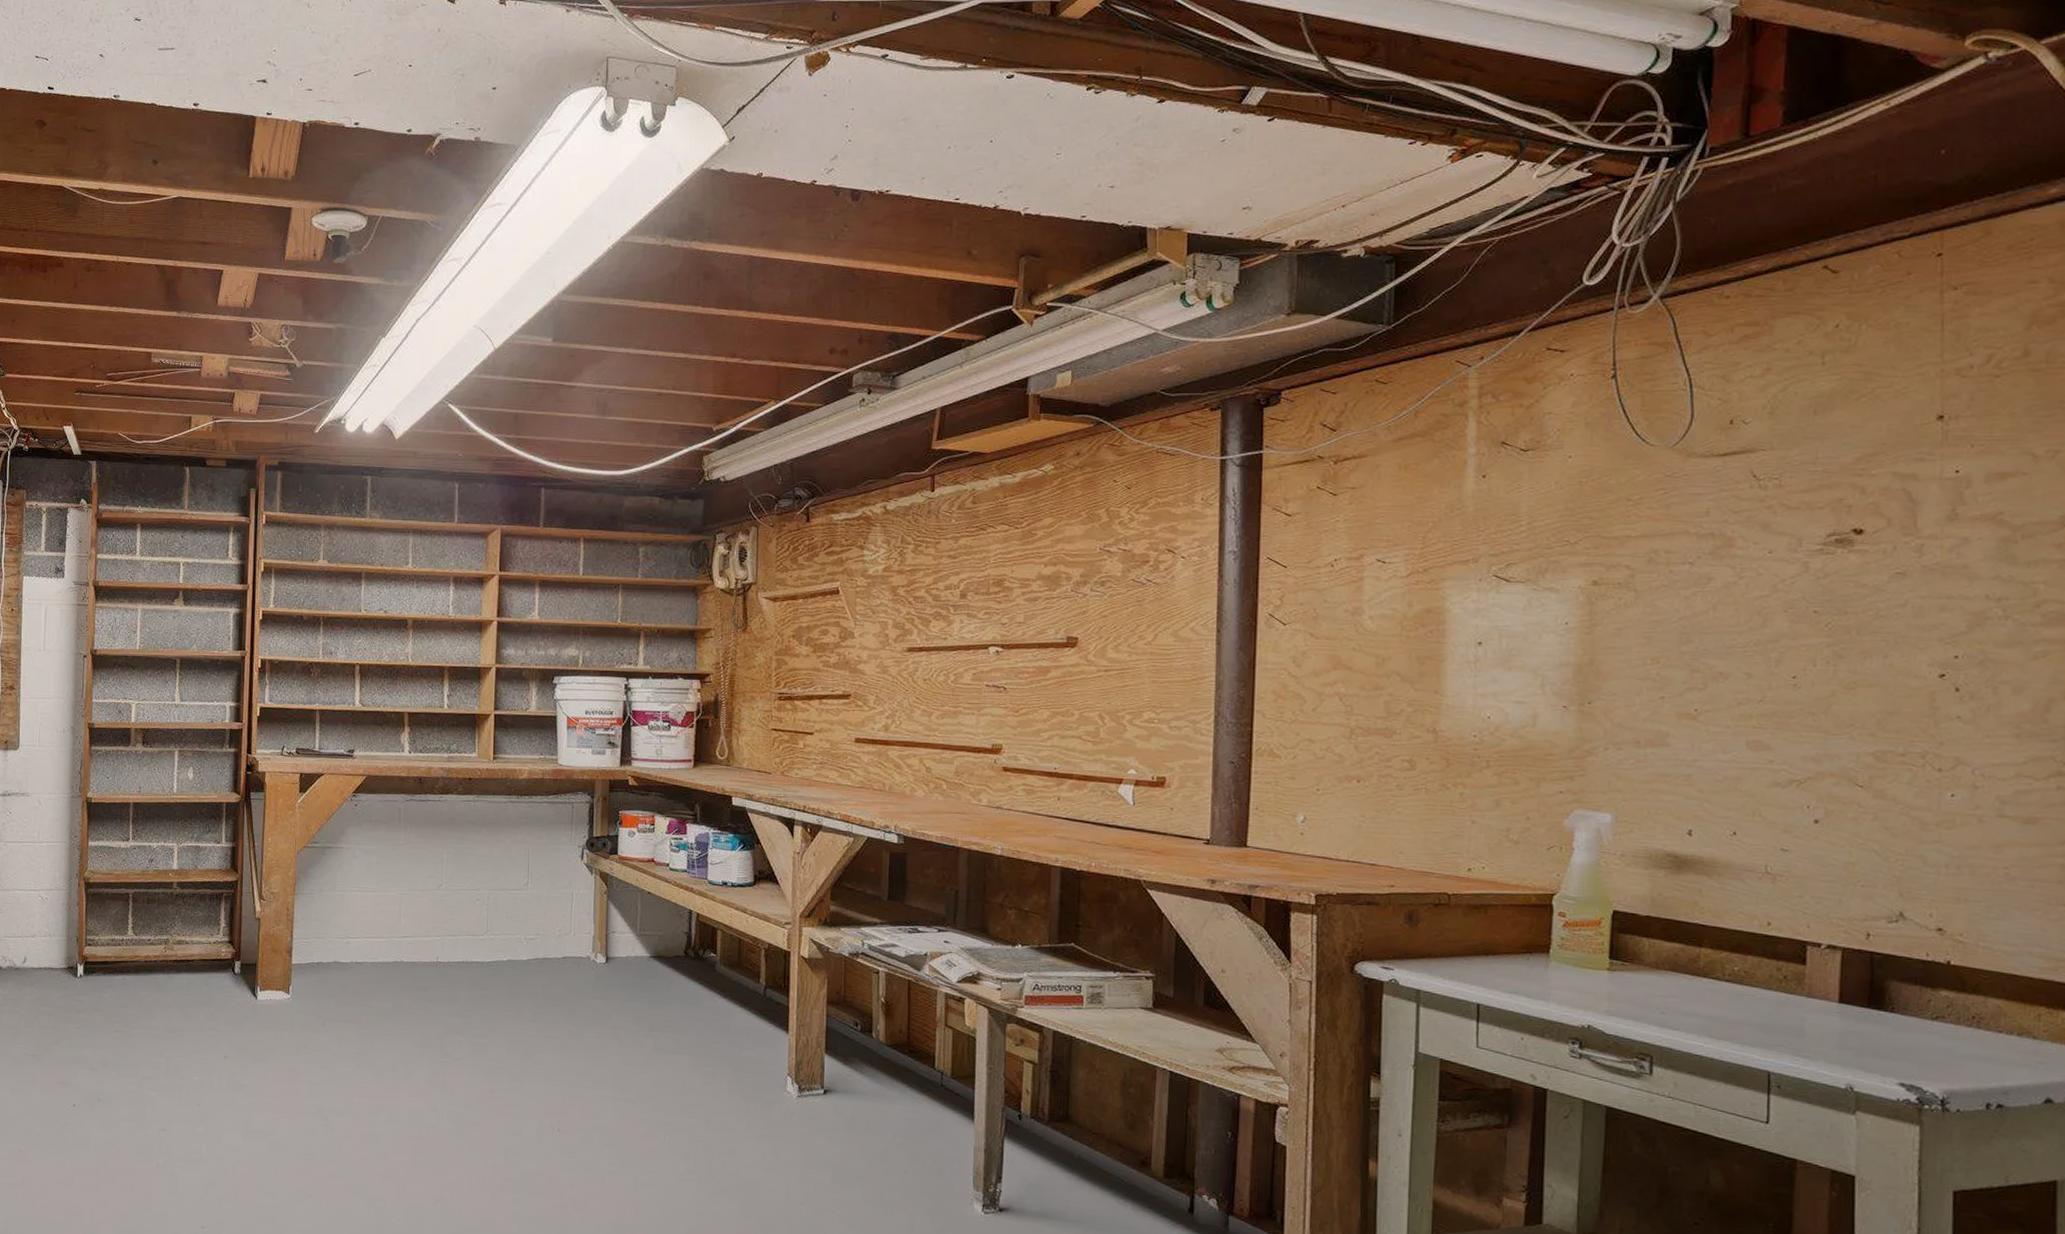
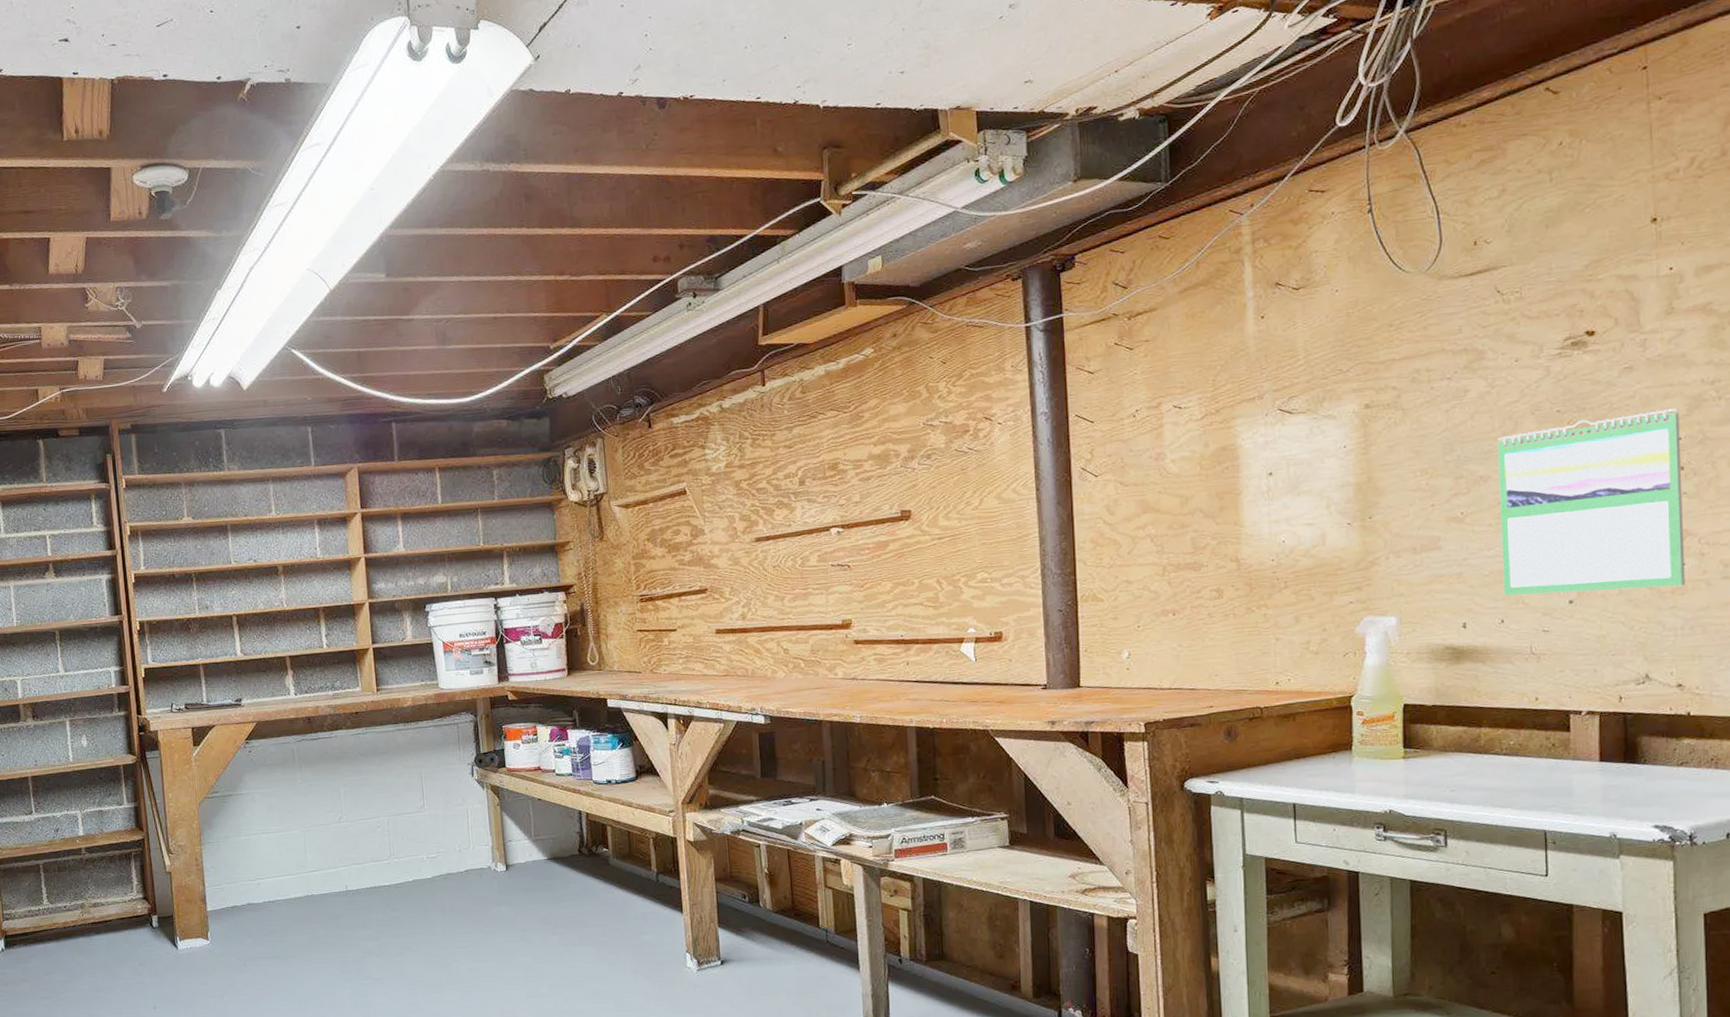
calendar: none [1738,622,1957,820] -> present [1497,408,1685,596]

